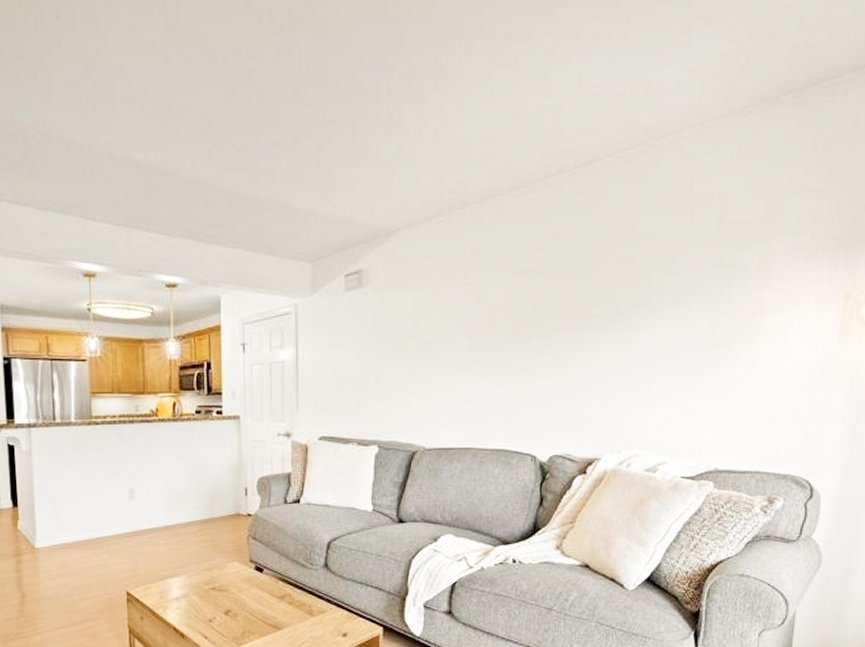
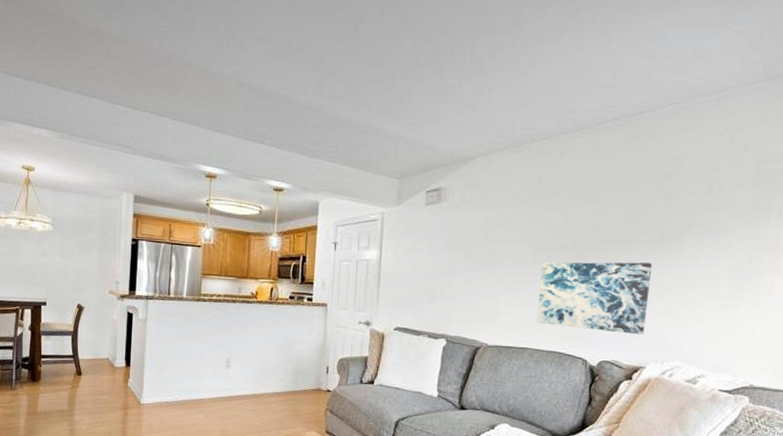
wall art: none [478,340,606,423] -> present [536,262,653,335]

